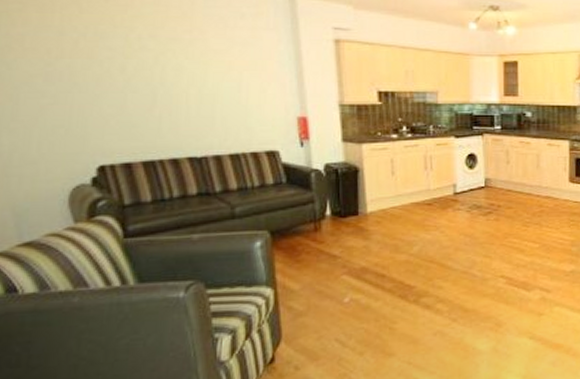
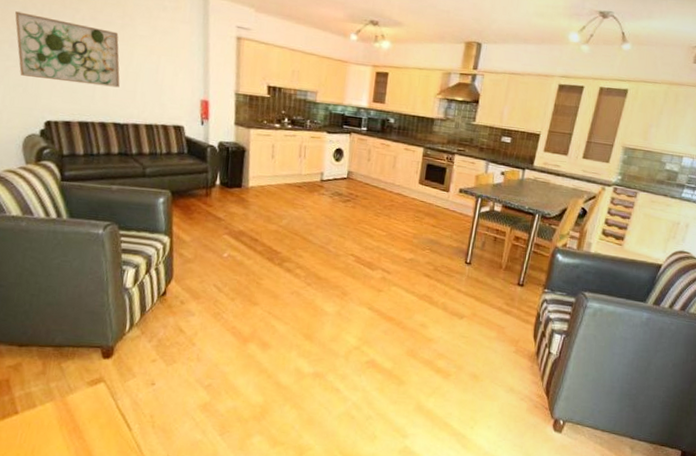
wall art: none [49,38,193,115] -> present [15,11,120,88]

